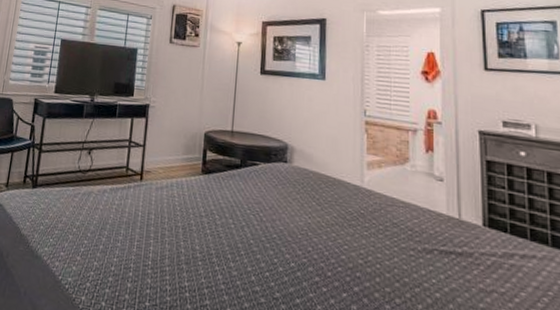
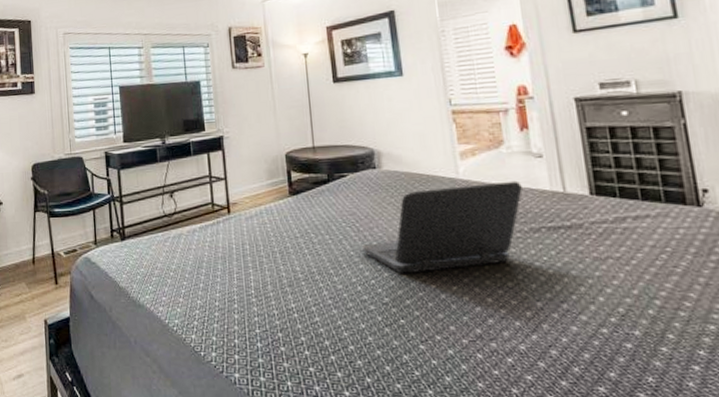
laptop: none [262,191,421,279] -> present [362,180,522,274]

